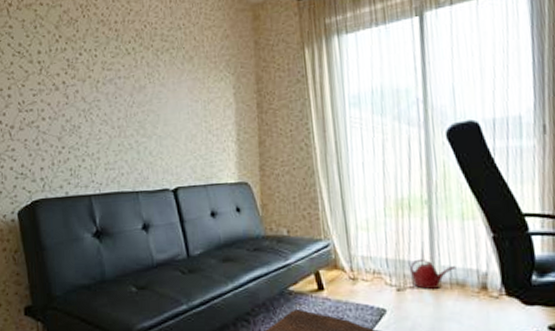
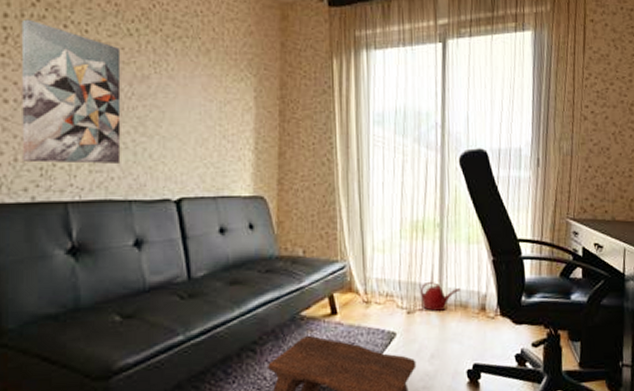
wall art: none [50,52,128,165] -> present [21,19,121,164]

